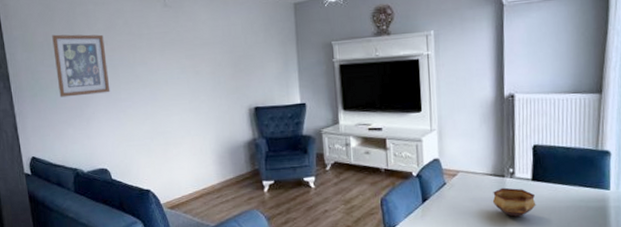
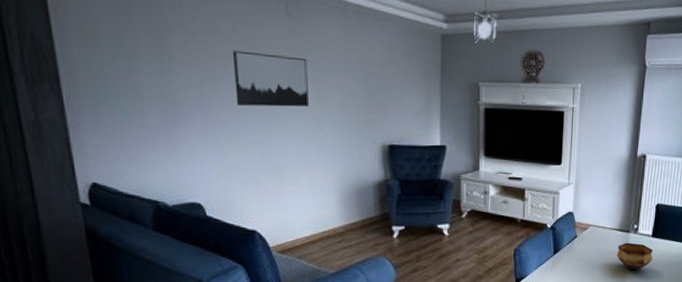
wall art: present [52,34,111,98] -> none [127,29,209,112]
wall art: none [125,40,186,85] -> present [232,50,308,107]

